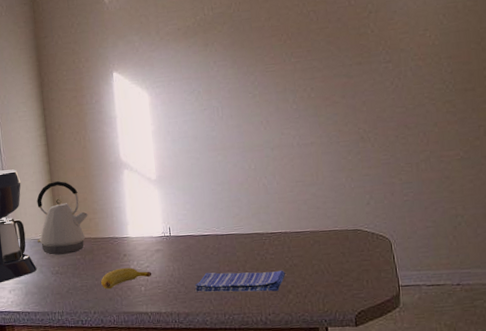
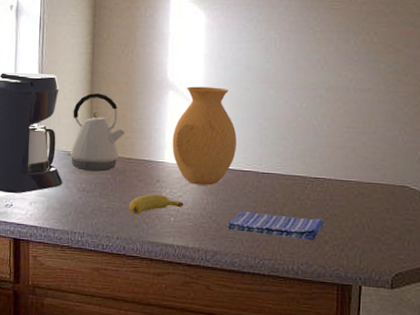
vase: none [132,160,194,254] -> present [172,86,237,186]

